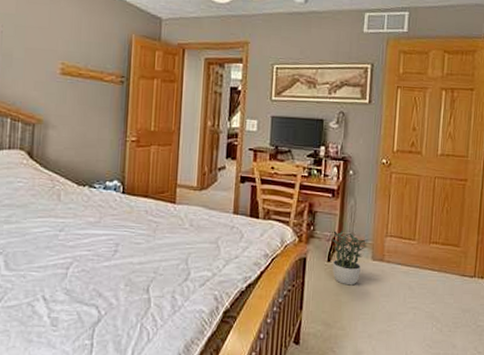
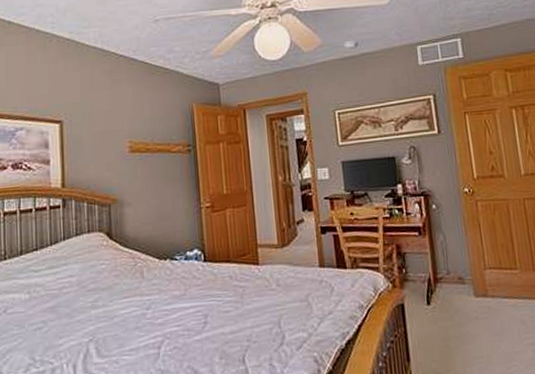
potted plant: present [329,230,369,286] -> none [424,268,467,328]

